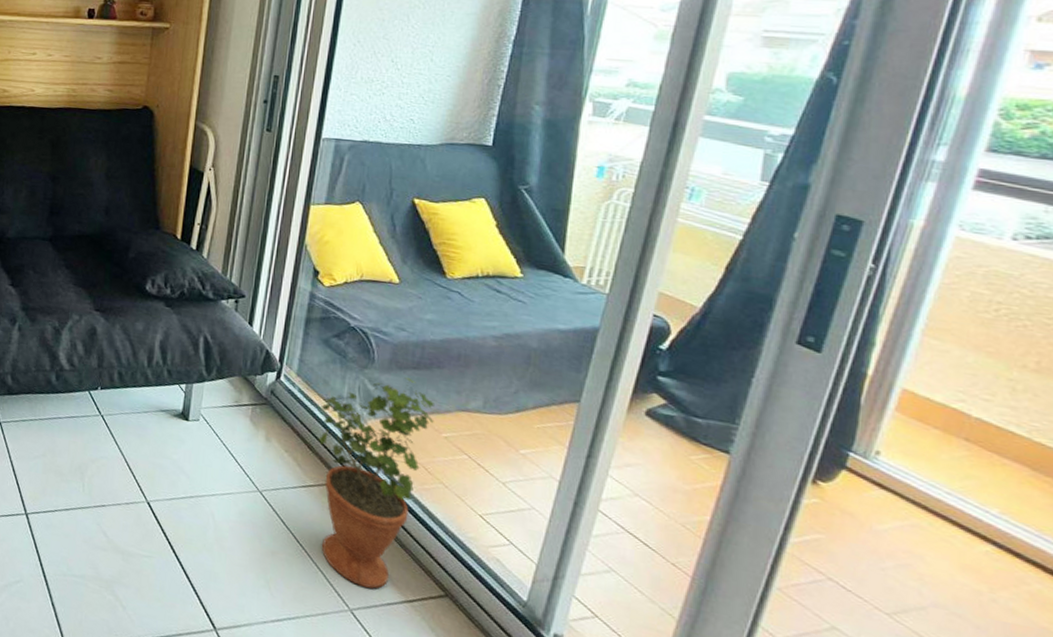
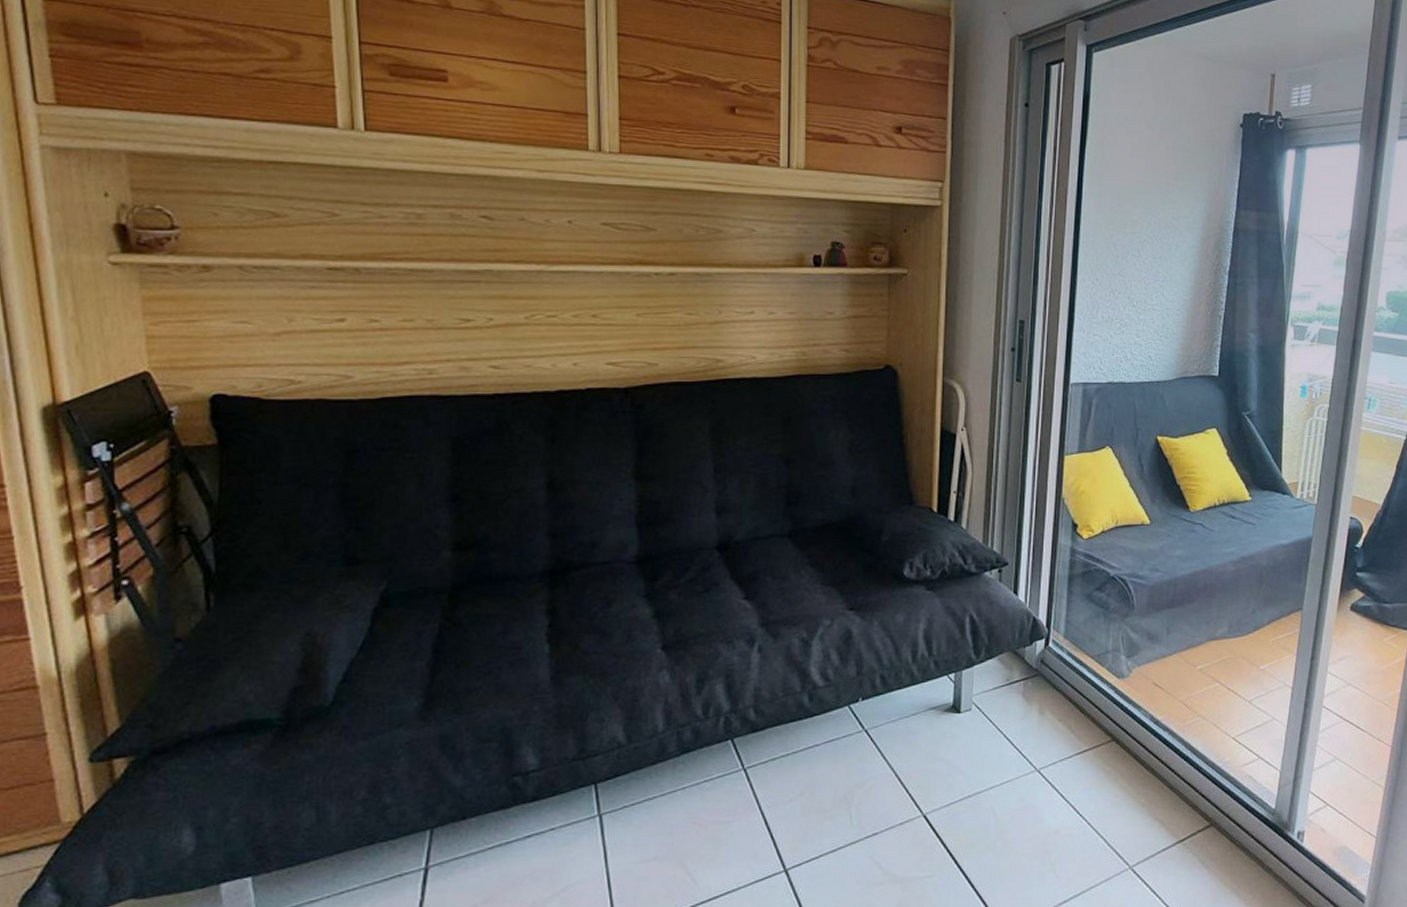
potted plant: present [318,377,434,589] -> none [1089,618,1190,840]

